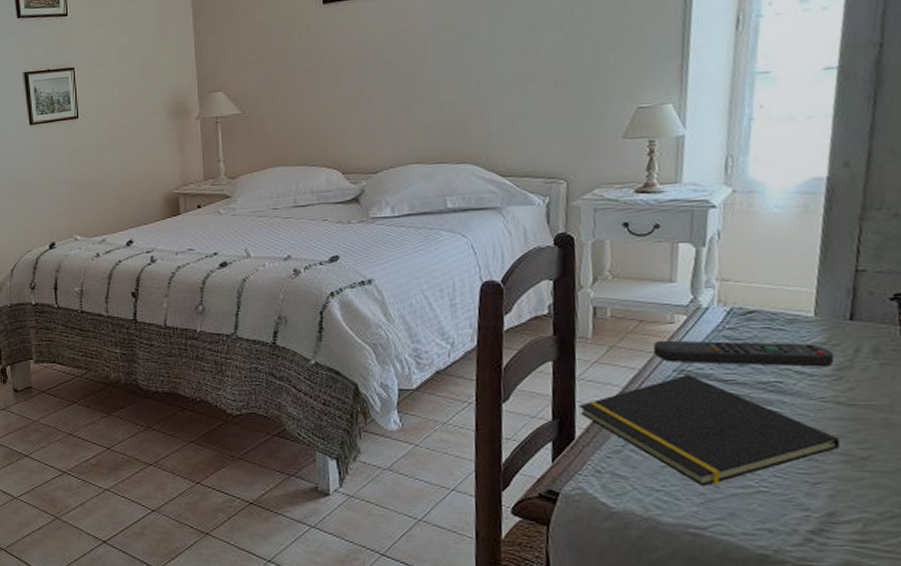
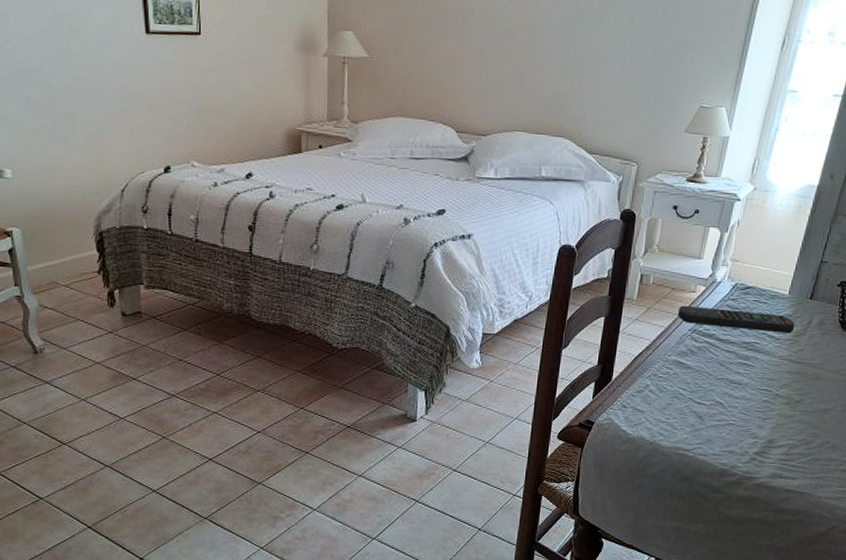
notepad: present [579,375,841,487] -> none [618,334,787,420]

